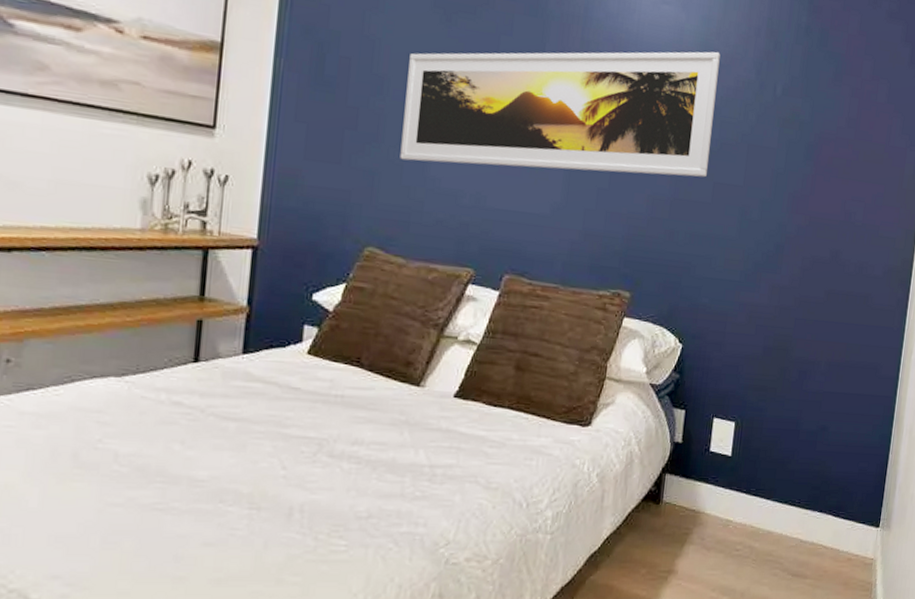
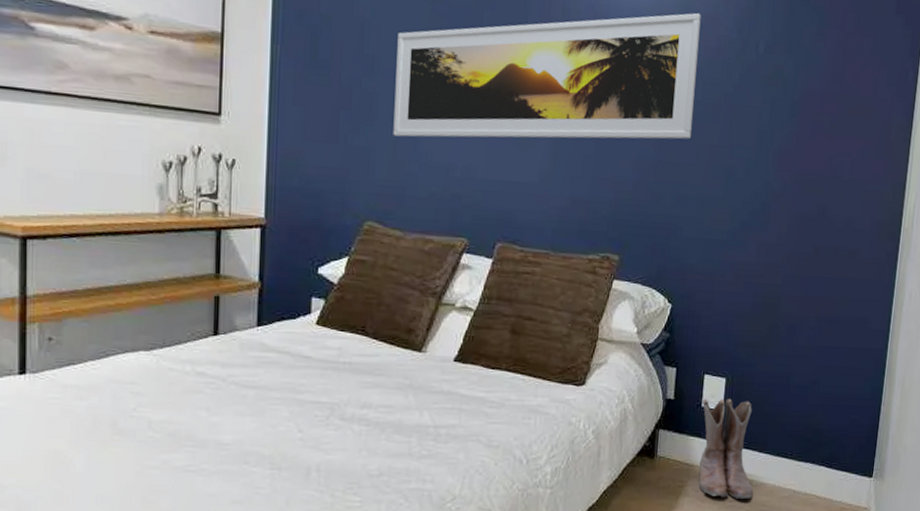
boots: none [704,442,761,548] -> present [699,398,754,499]

